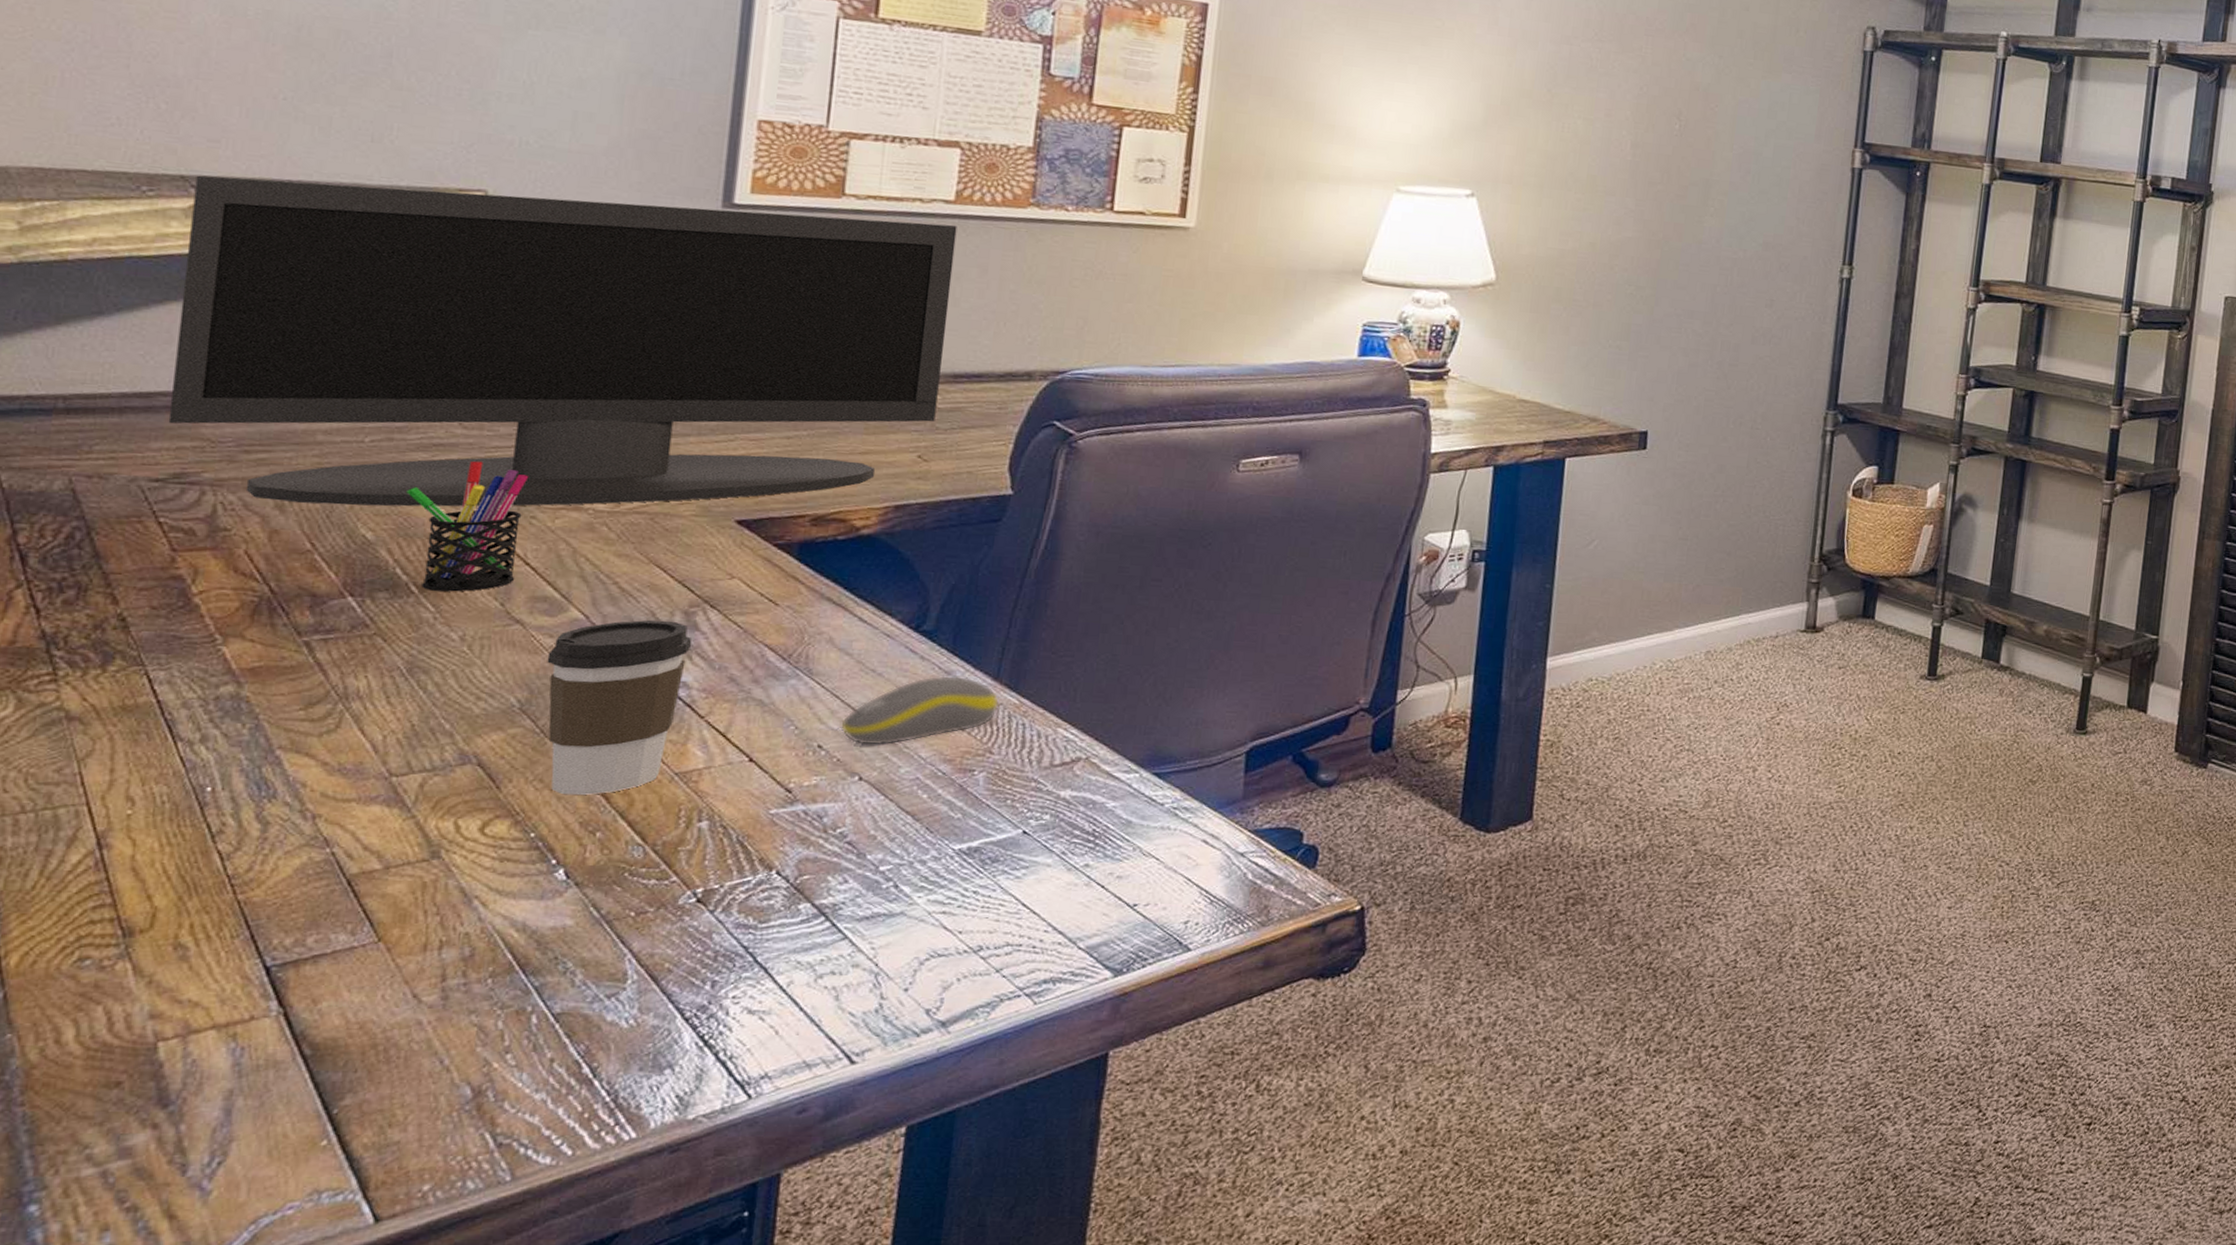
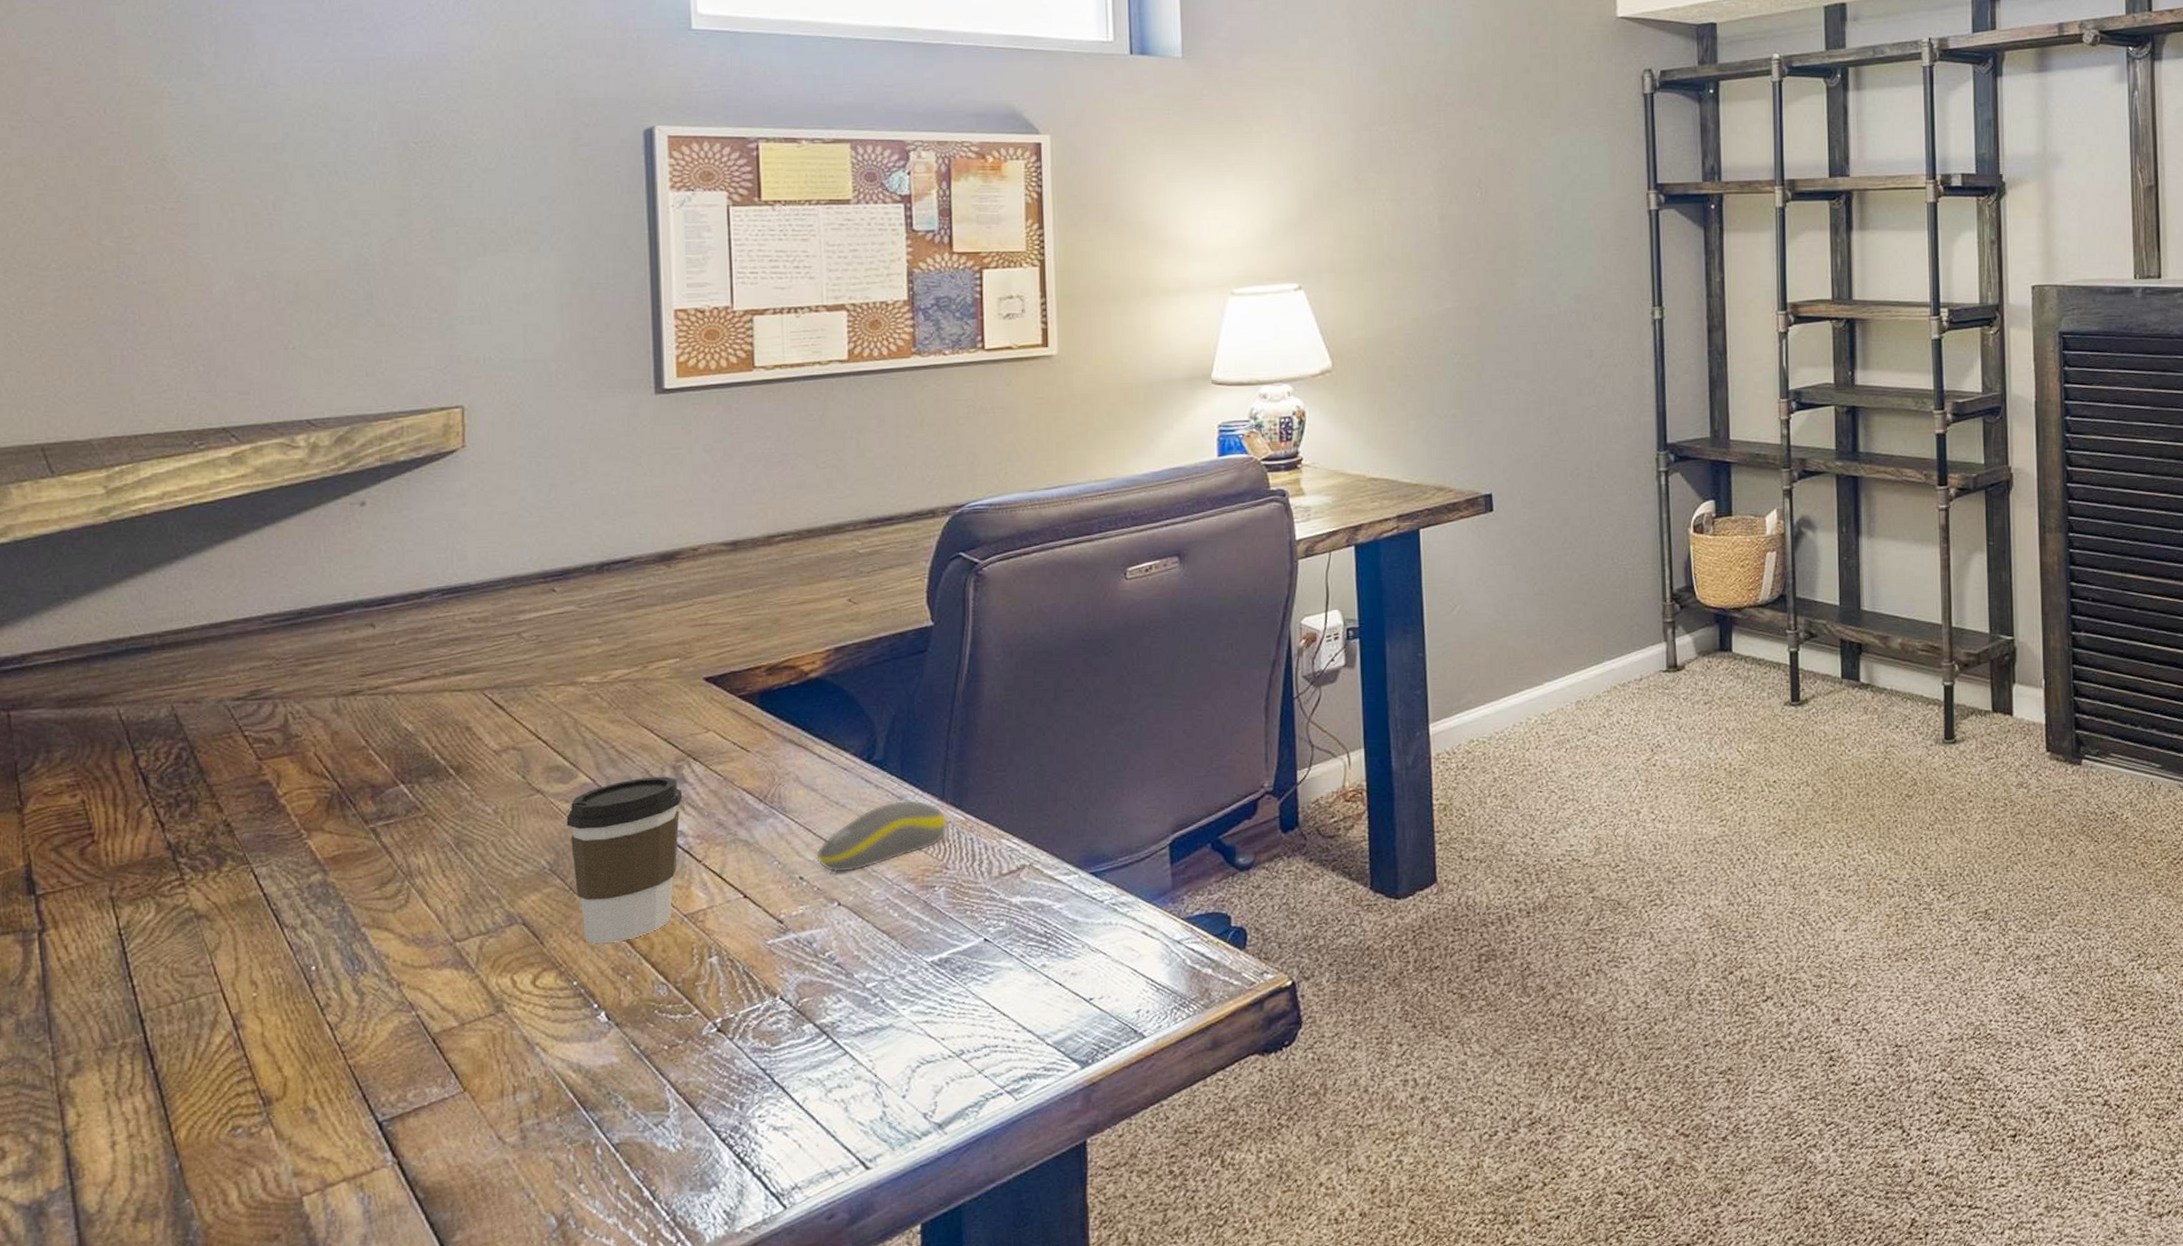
monitor: present [168,175,958,507] -> none [234,382,858,706]
pen holder: present [406,461,529,592] -> none [434,650,531,771]

